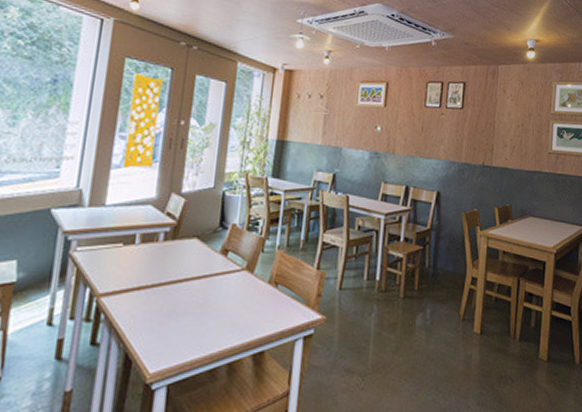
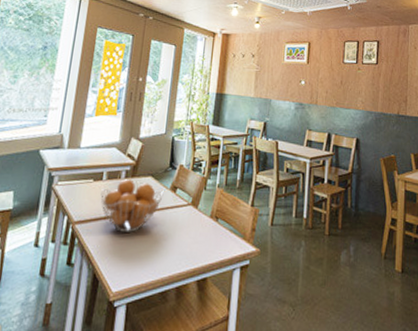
fruit basket: none [132,242,213,304] -> present [100,179,164,232]

